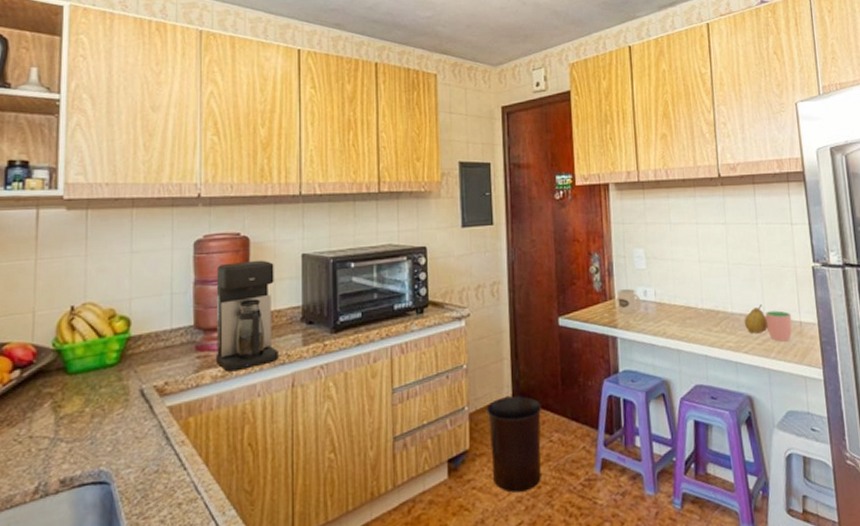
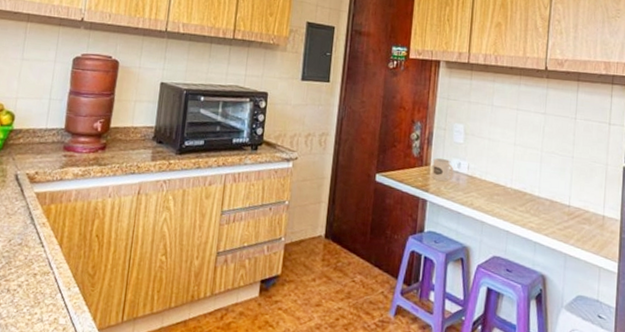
coffee maker: present [215,260,279,372] -> none [78,80,137,174]
waste bin: present [486,396,542,492] -> none [298,235,350,320]
fruit: present [744,303,769,334] -> none [548,192,572,220]
cup: present [765,310,793,342] -> none [569,201,596,232]

